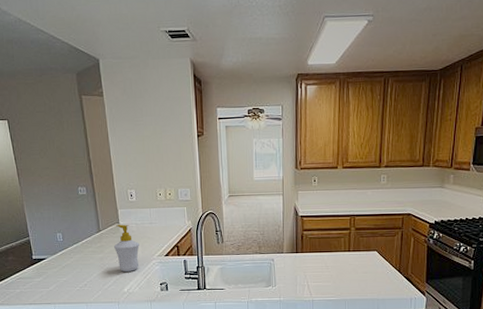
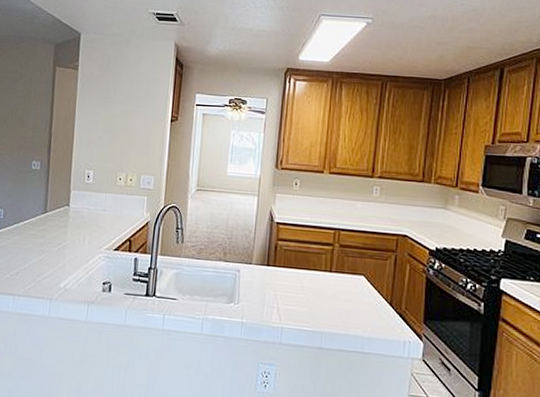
soap bottle: present [113,224,139,272] -> none [57,207,88,264]

